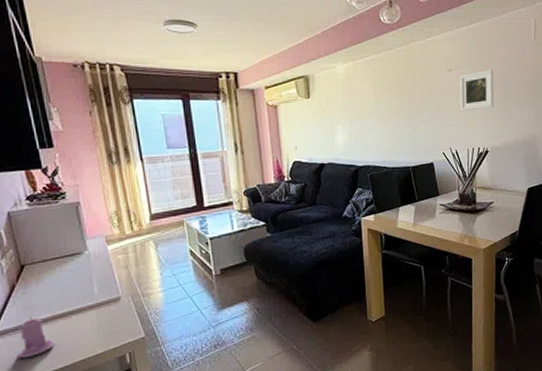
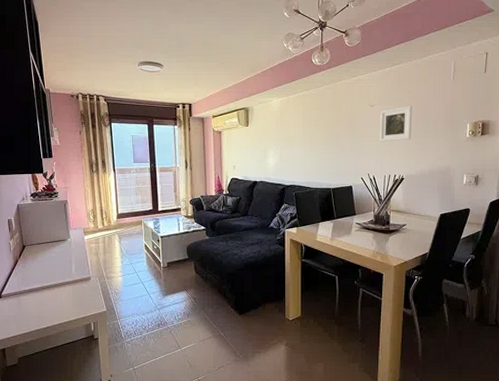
candle: present [17,317,55,358] -> none [15,285,41,317]

